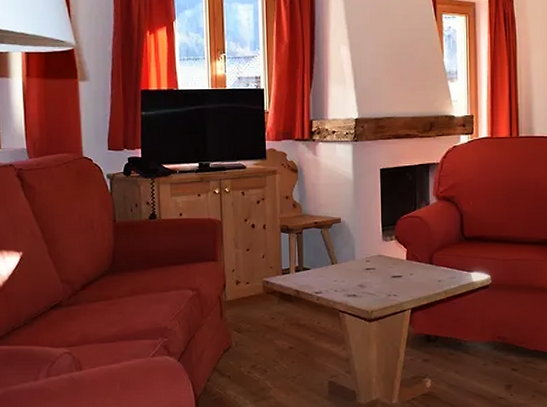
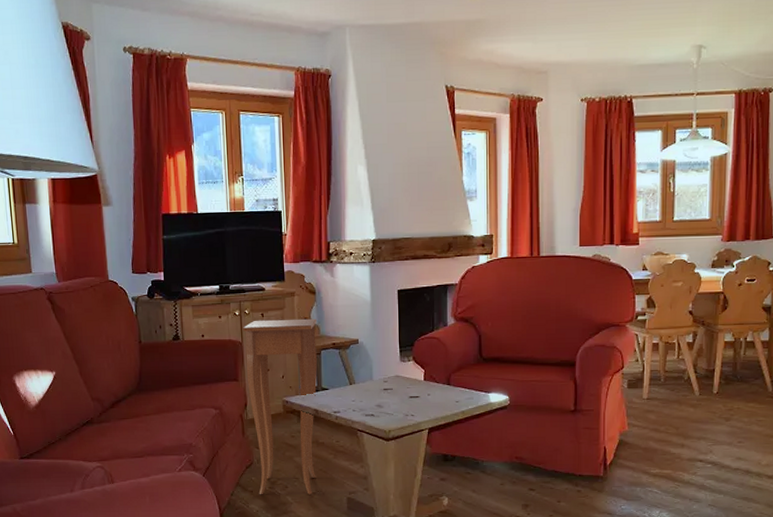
side table: none [223,197,299,380] -> present [243,318,317,495]

